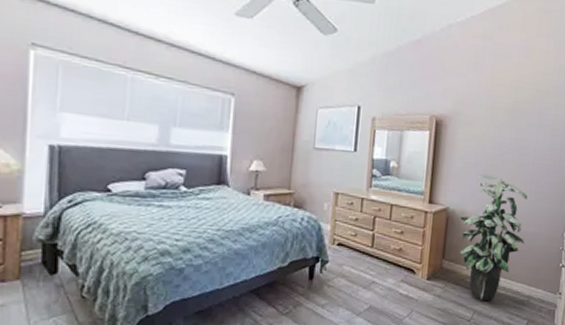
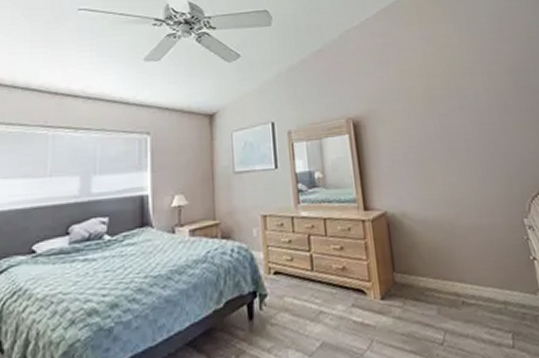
indoor plant: present [458,174,528,301] -> none [399,168,482,317]

